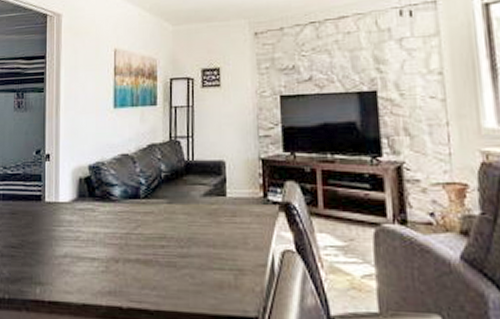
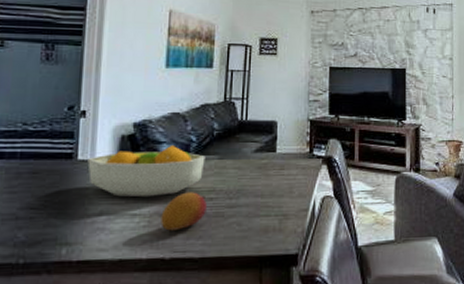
fruit bowl: none [53,187,155,242] -> present [87,144,206,198]
fruit: none [117,238,159,279] -> present [160,192,207,231]

